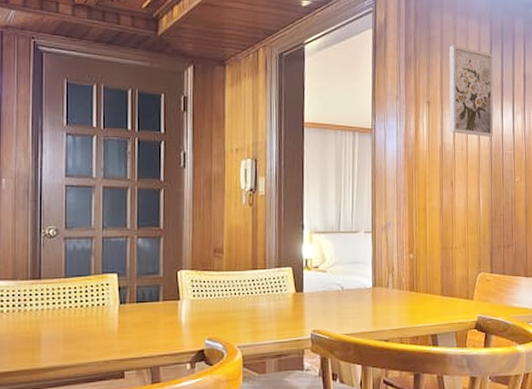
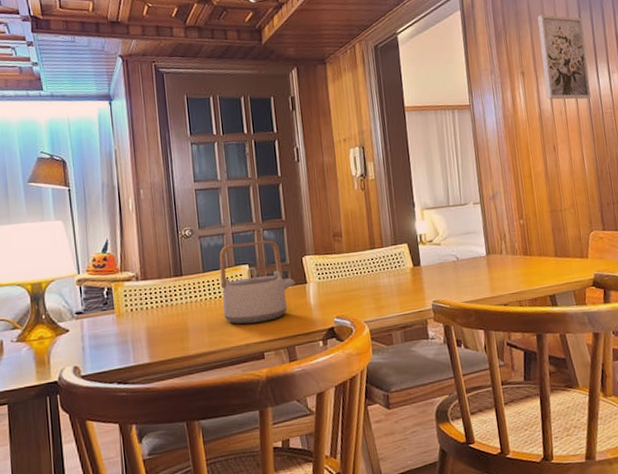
teapot: none [83,249,167,339] -> present [219,240,295,325]

